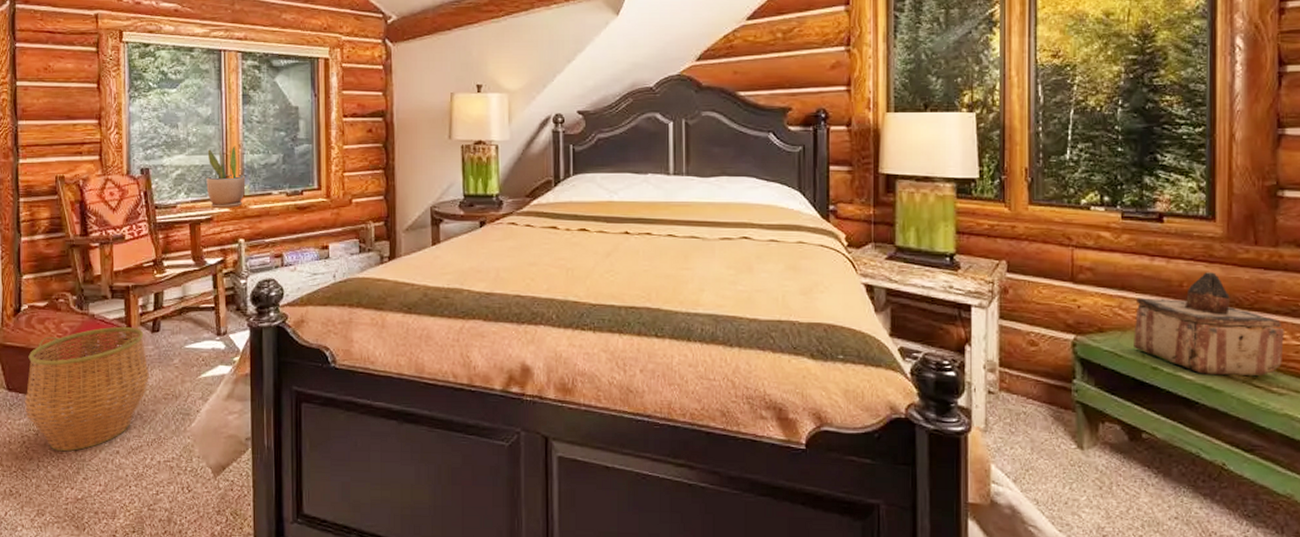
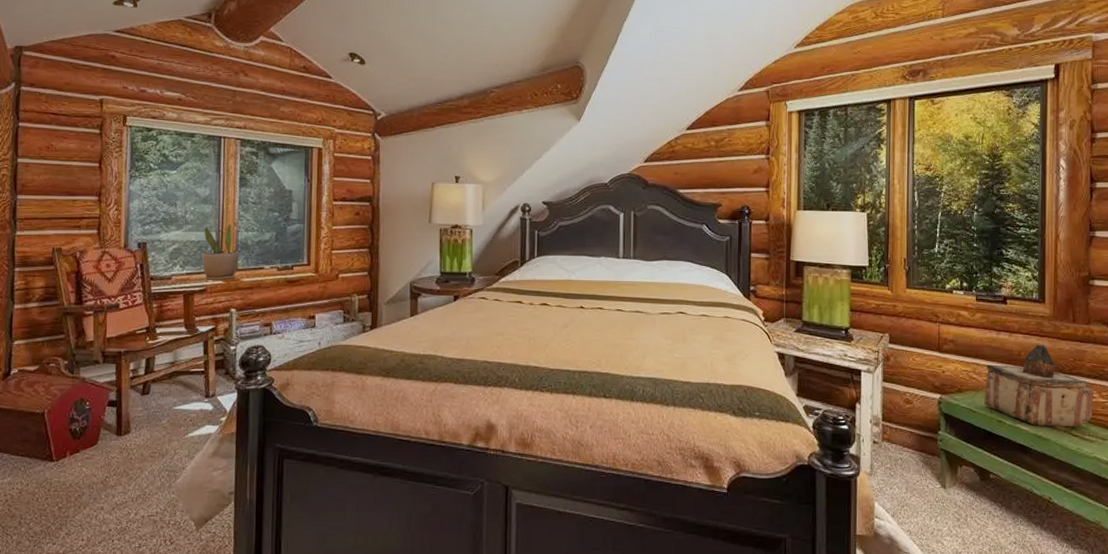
basket: present [24,327,149,452] -> none [9,390,137,509]

